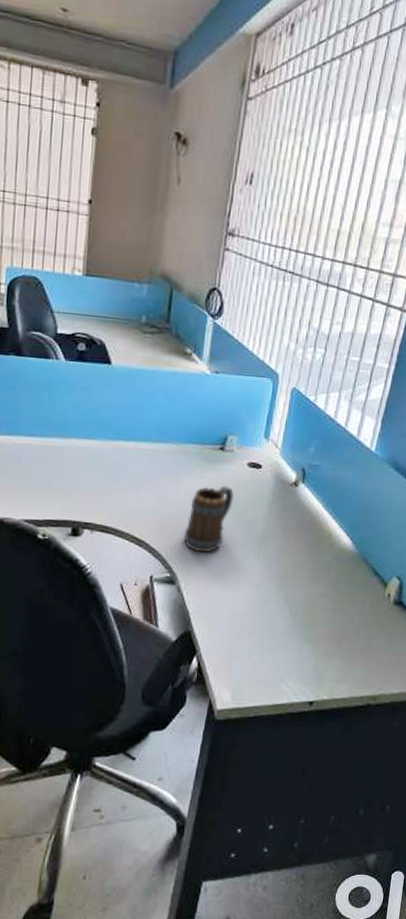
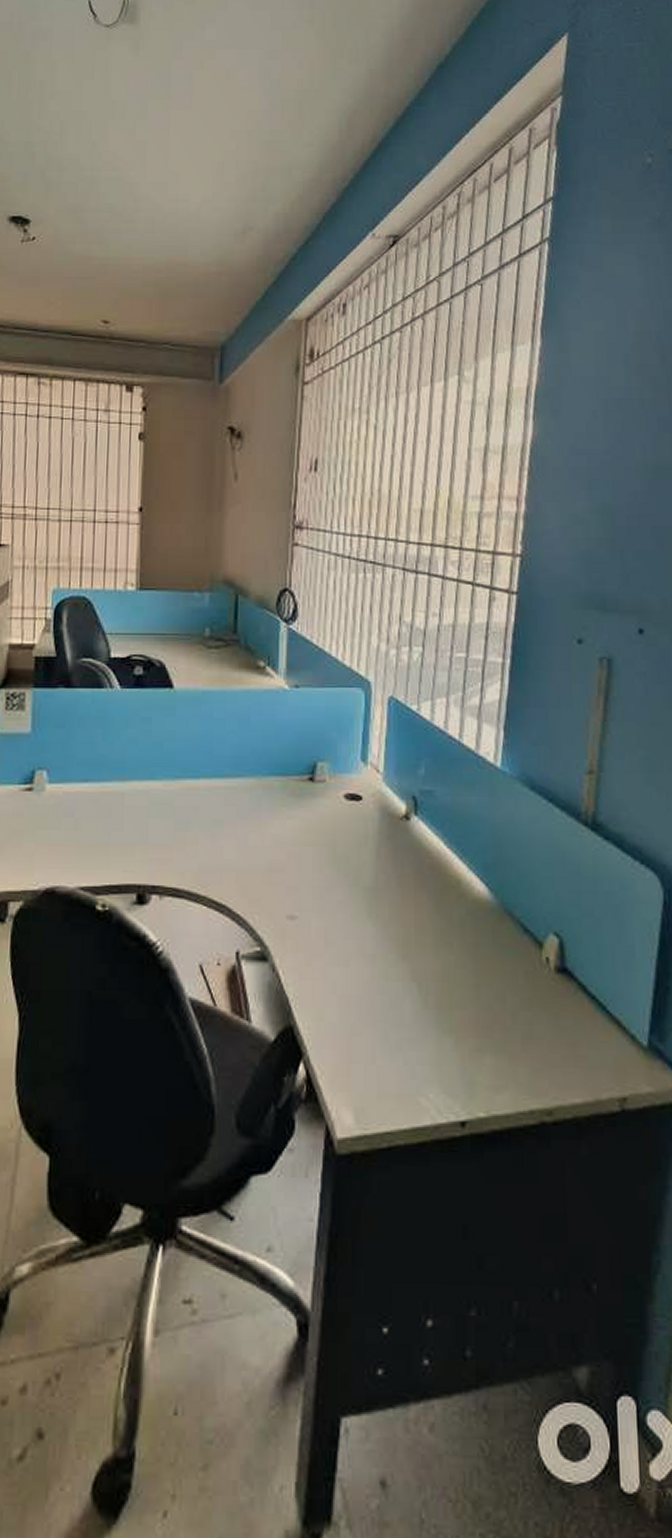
mug: present [183,485,234,553] -> none [273,826,331,916]

